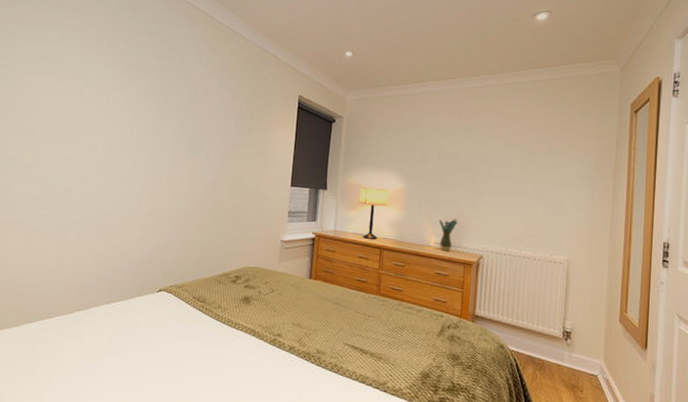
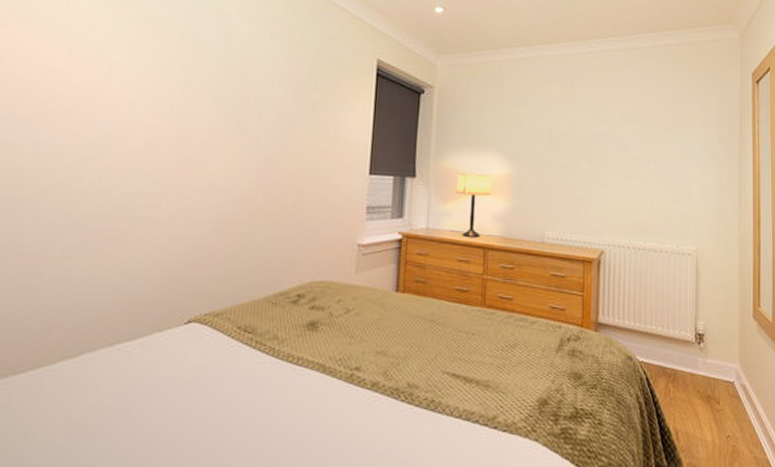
vase: present [439,218,458,252] -> none [553,208,575,248]

